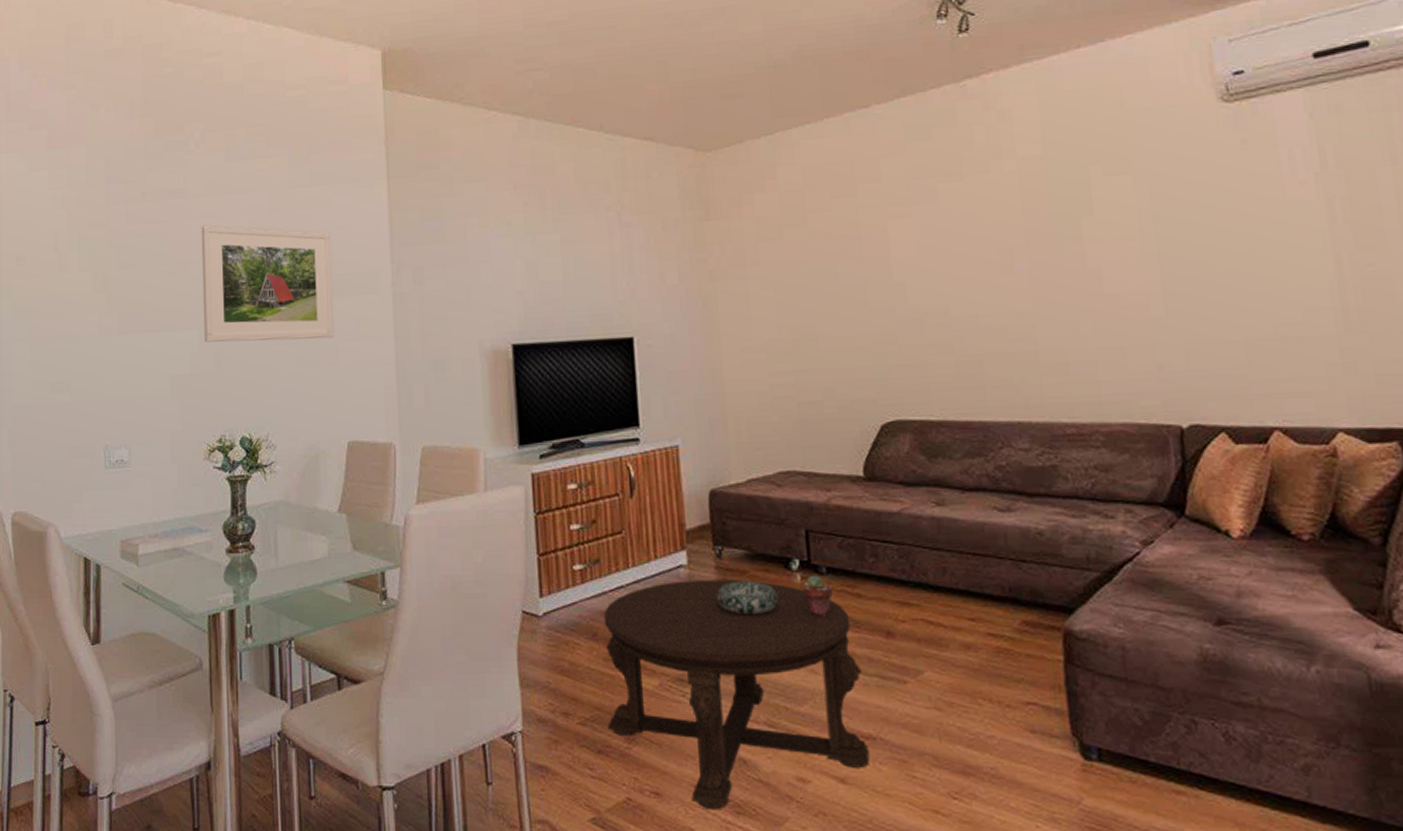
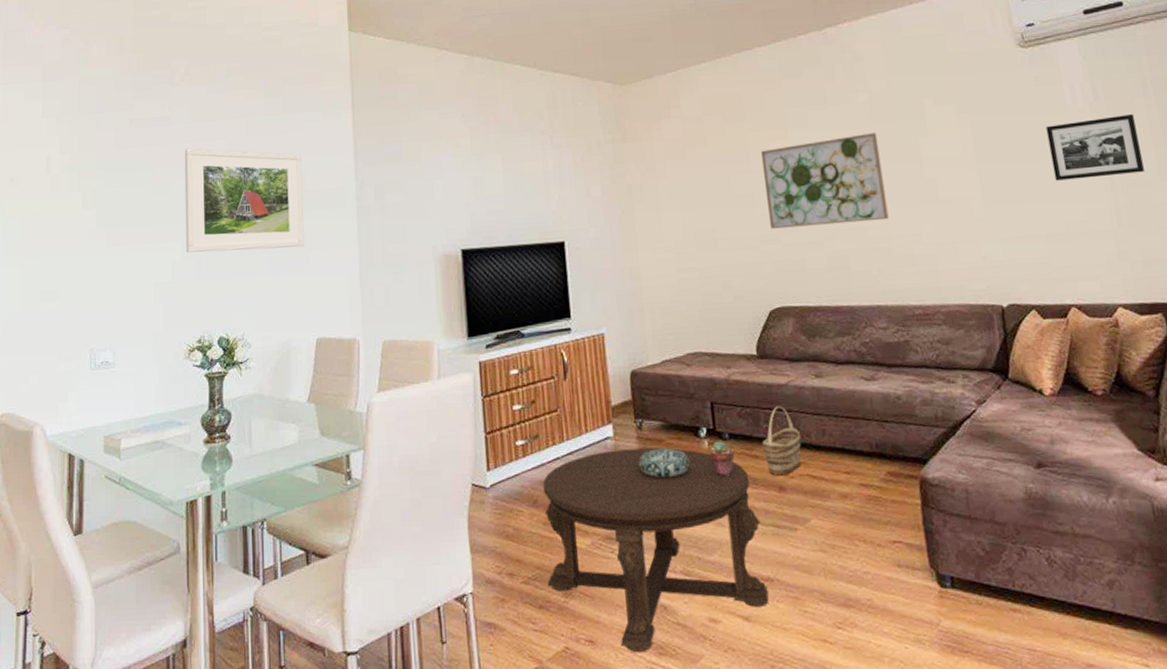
basket: none [866,538,915,619] -> present [762,406,801,476]
wall art: none [876,210,1038,327] -> present [760,133,889,229]
picture frame: none [1252,188,1386,272] -> present [1046,114,1145,181]

